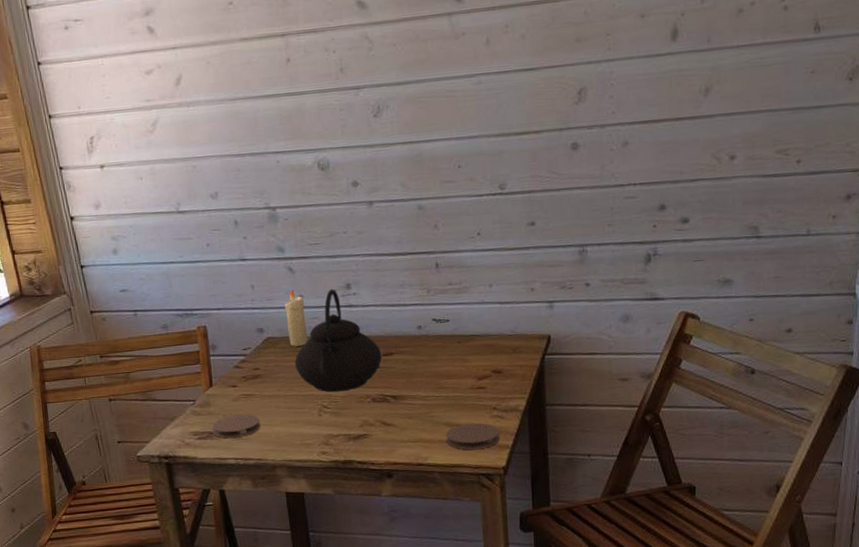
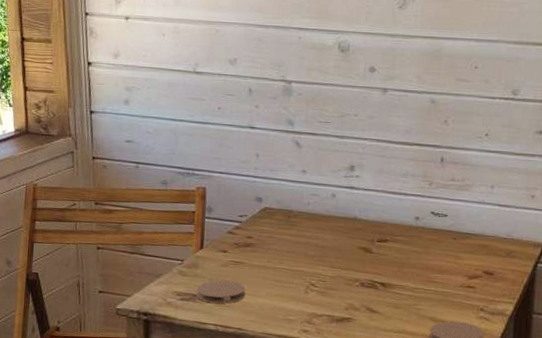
candle: present [284,289,308,347] -> none [286,163,307,221]
teapot: present [294,288,382,392] -> none [288,168,377,272]

